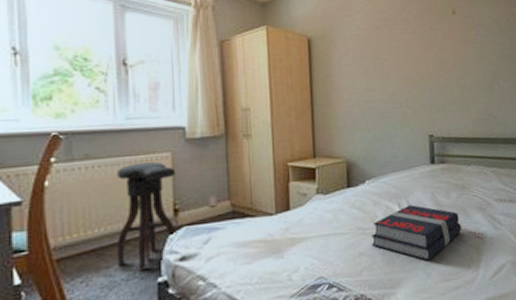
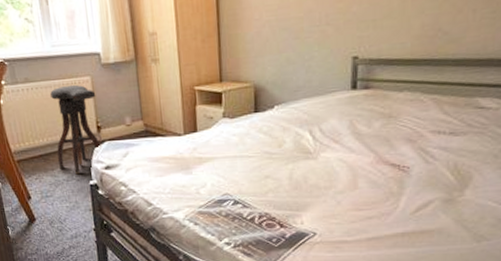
book: present [371,205,462,261] -> none [277,132,382,189]

